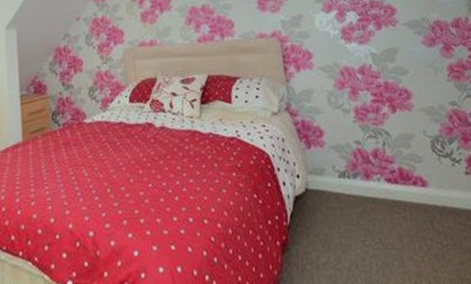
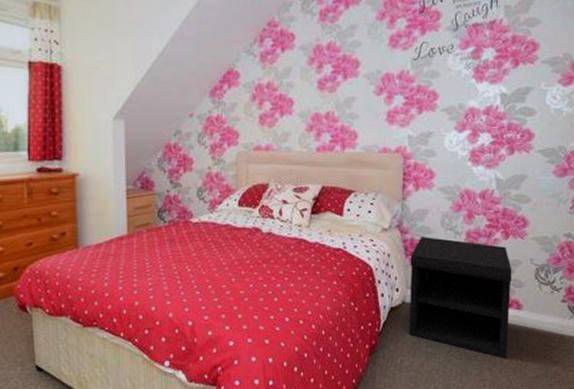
nightstand: none [304,117,425,245] -> present [409,237,512,359]

